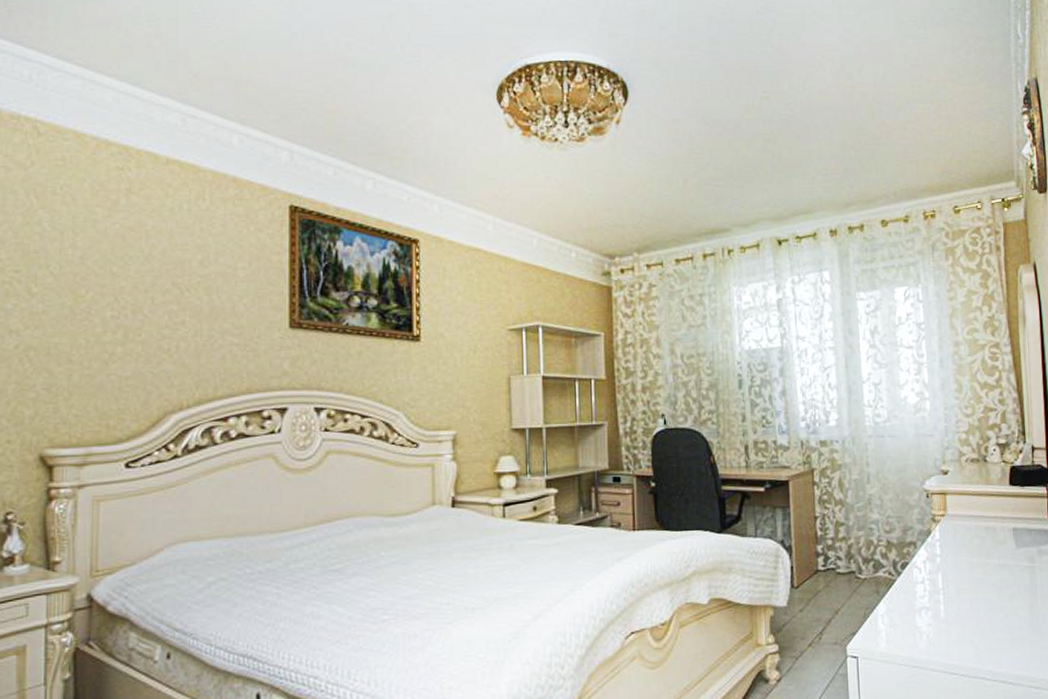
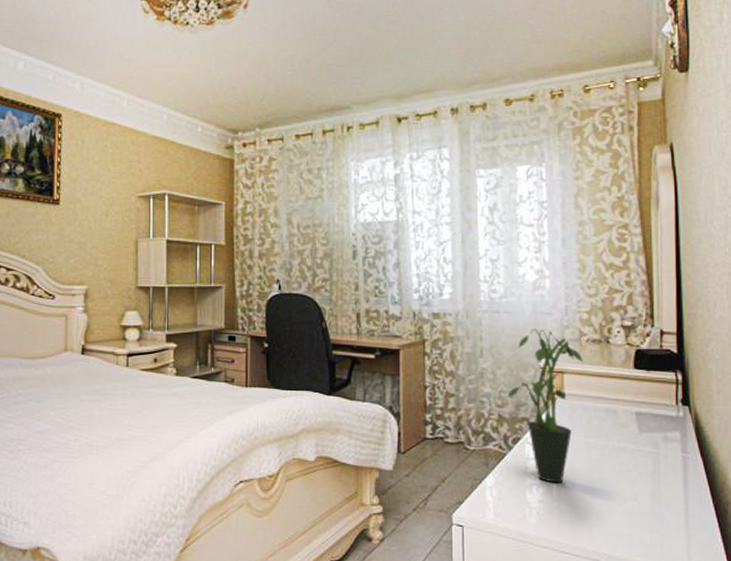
potted plant: none [894,451,963,605] -> present [507,328,583,483]

